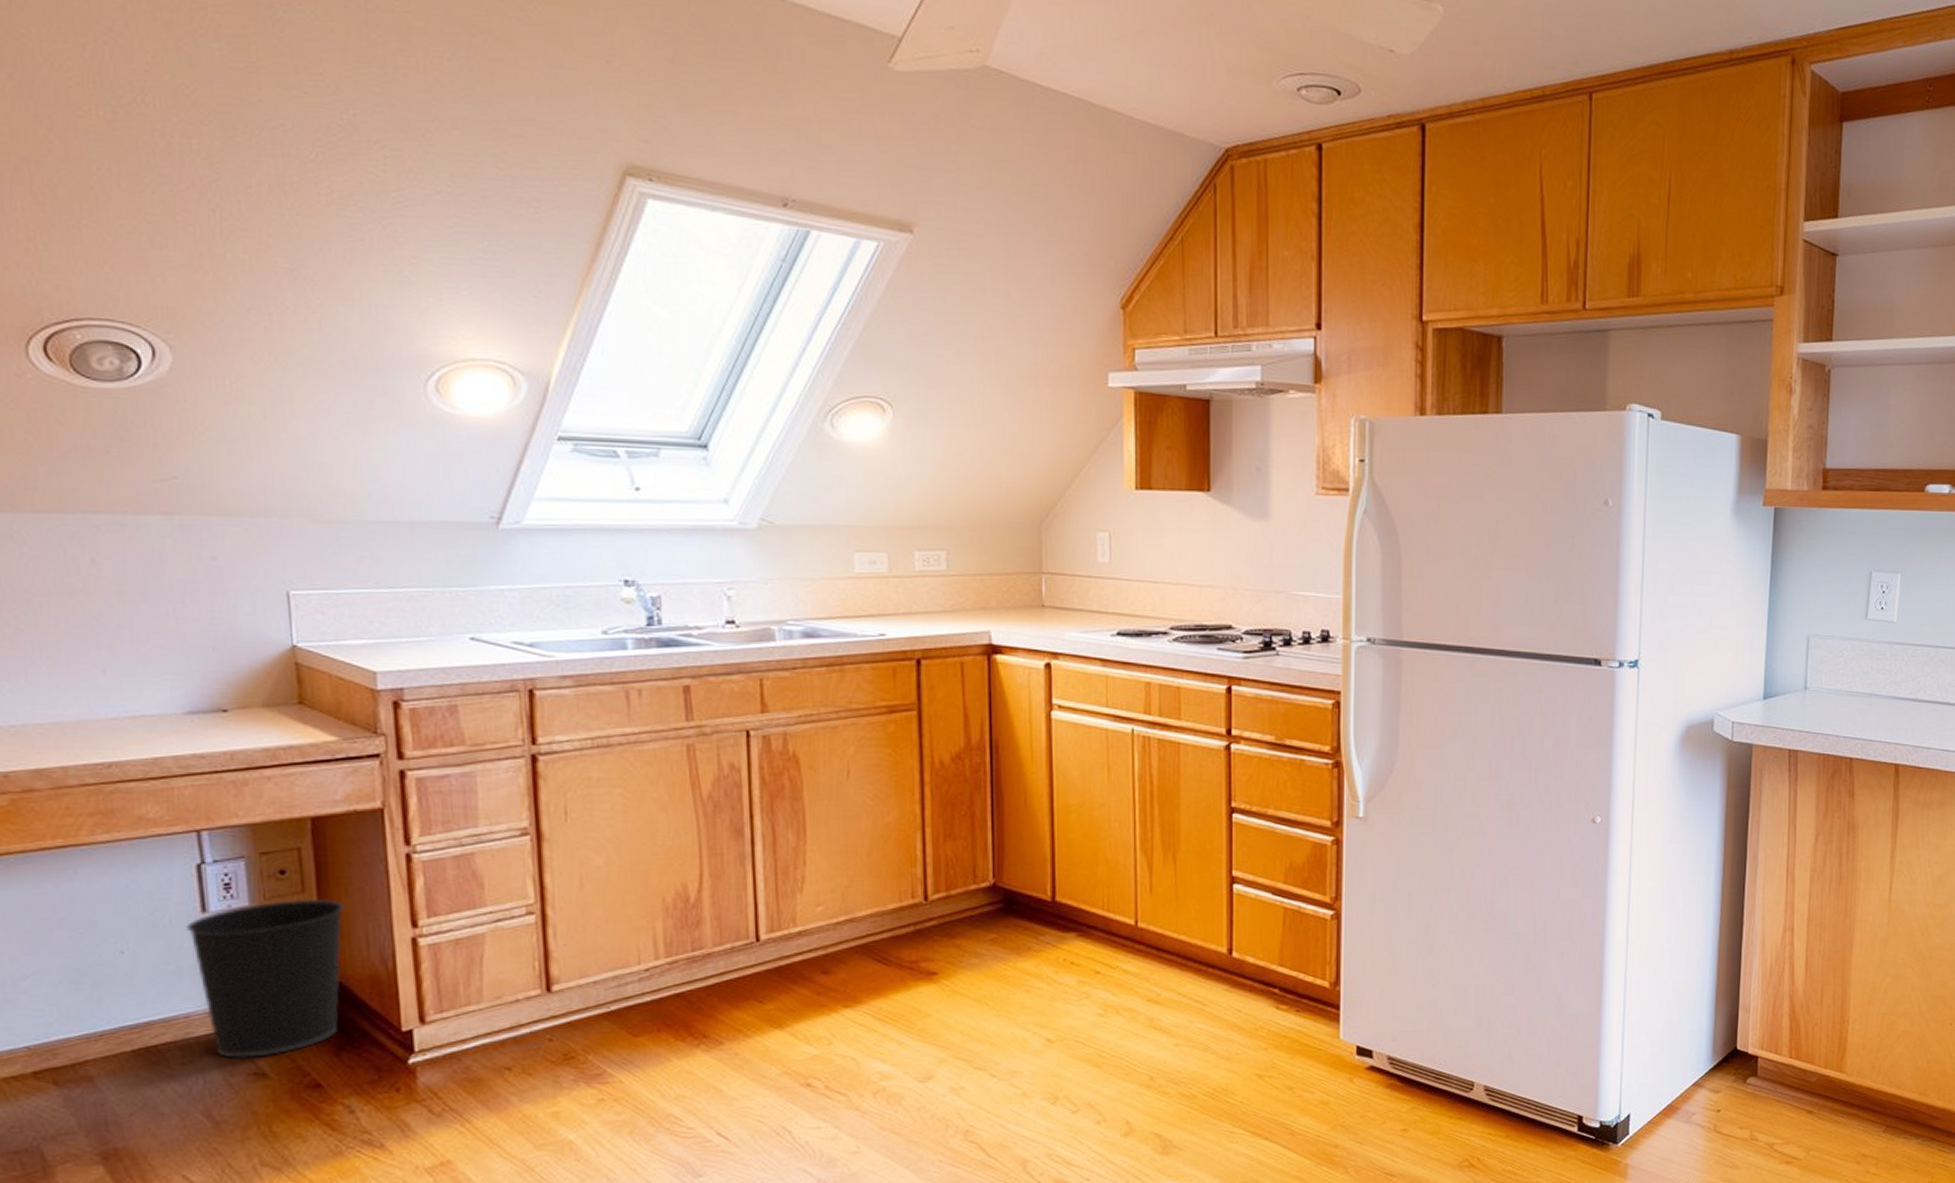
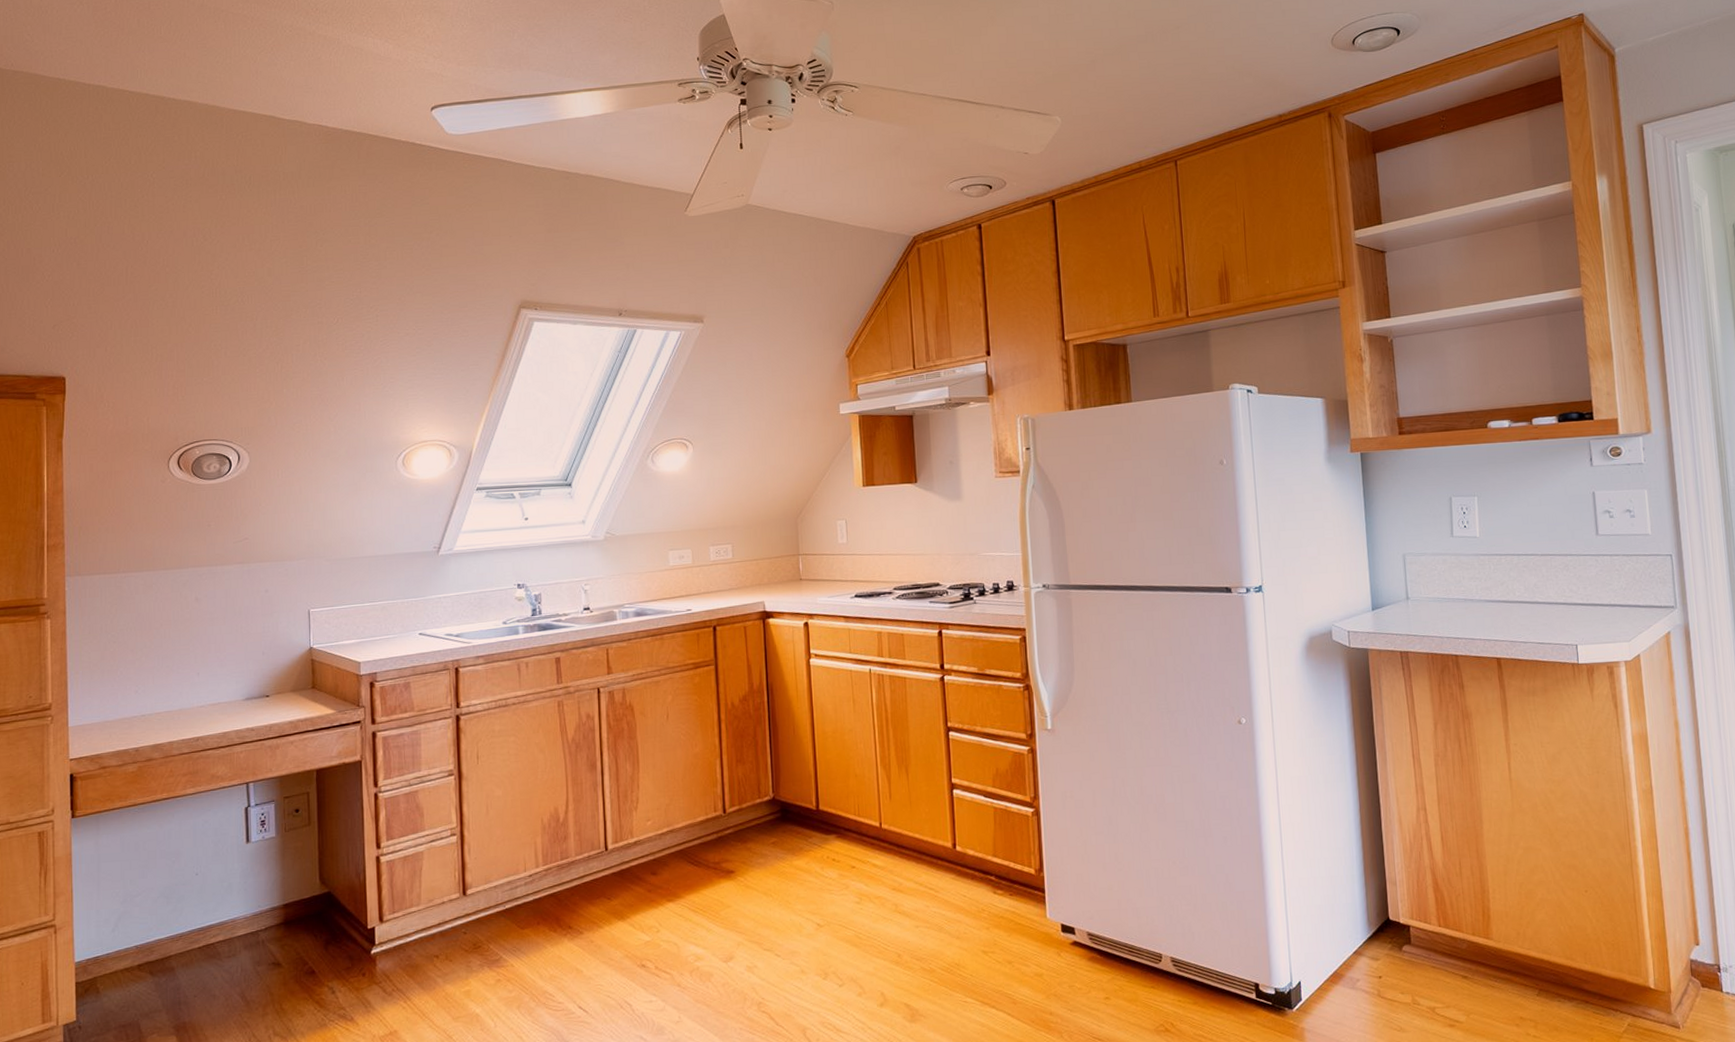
wastebasket: present [186,899,344,1058] -> none [237,830,334,952]

